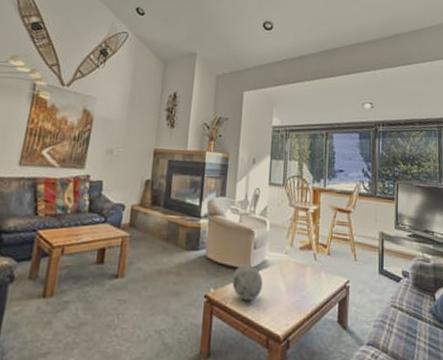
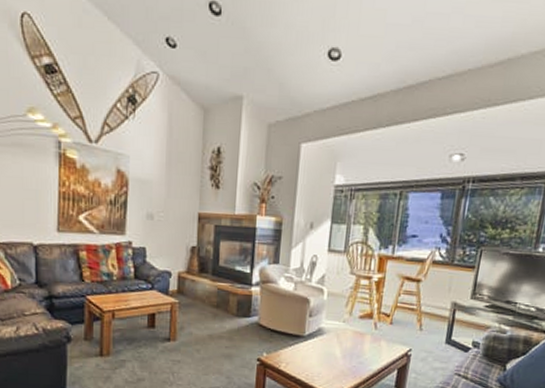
decorative orb: present [232,264,263,301] -> none [285,331,318,365]

